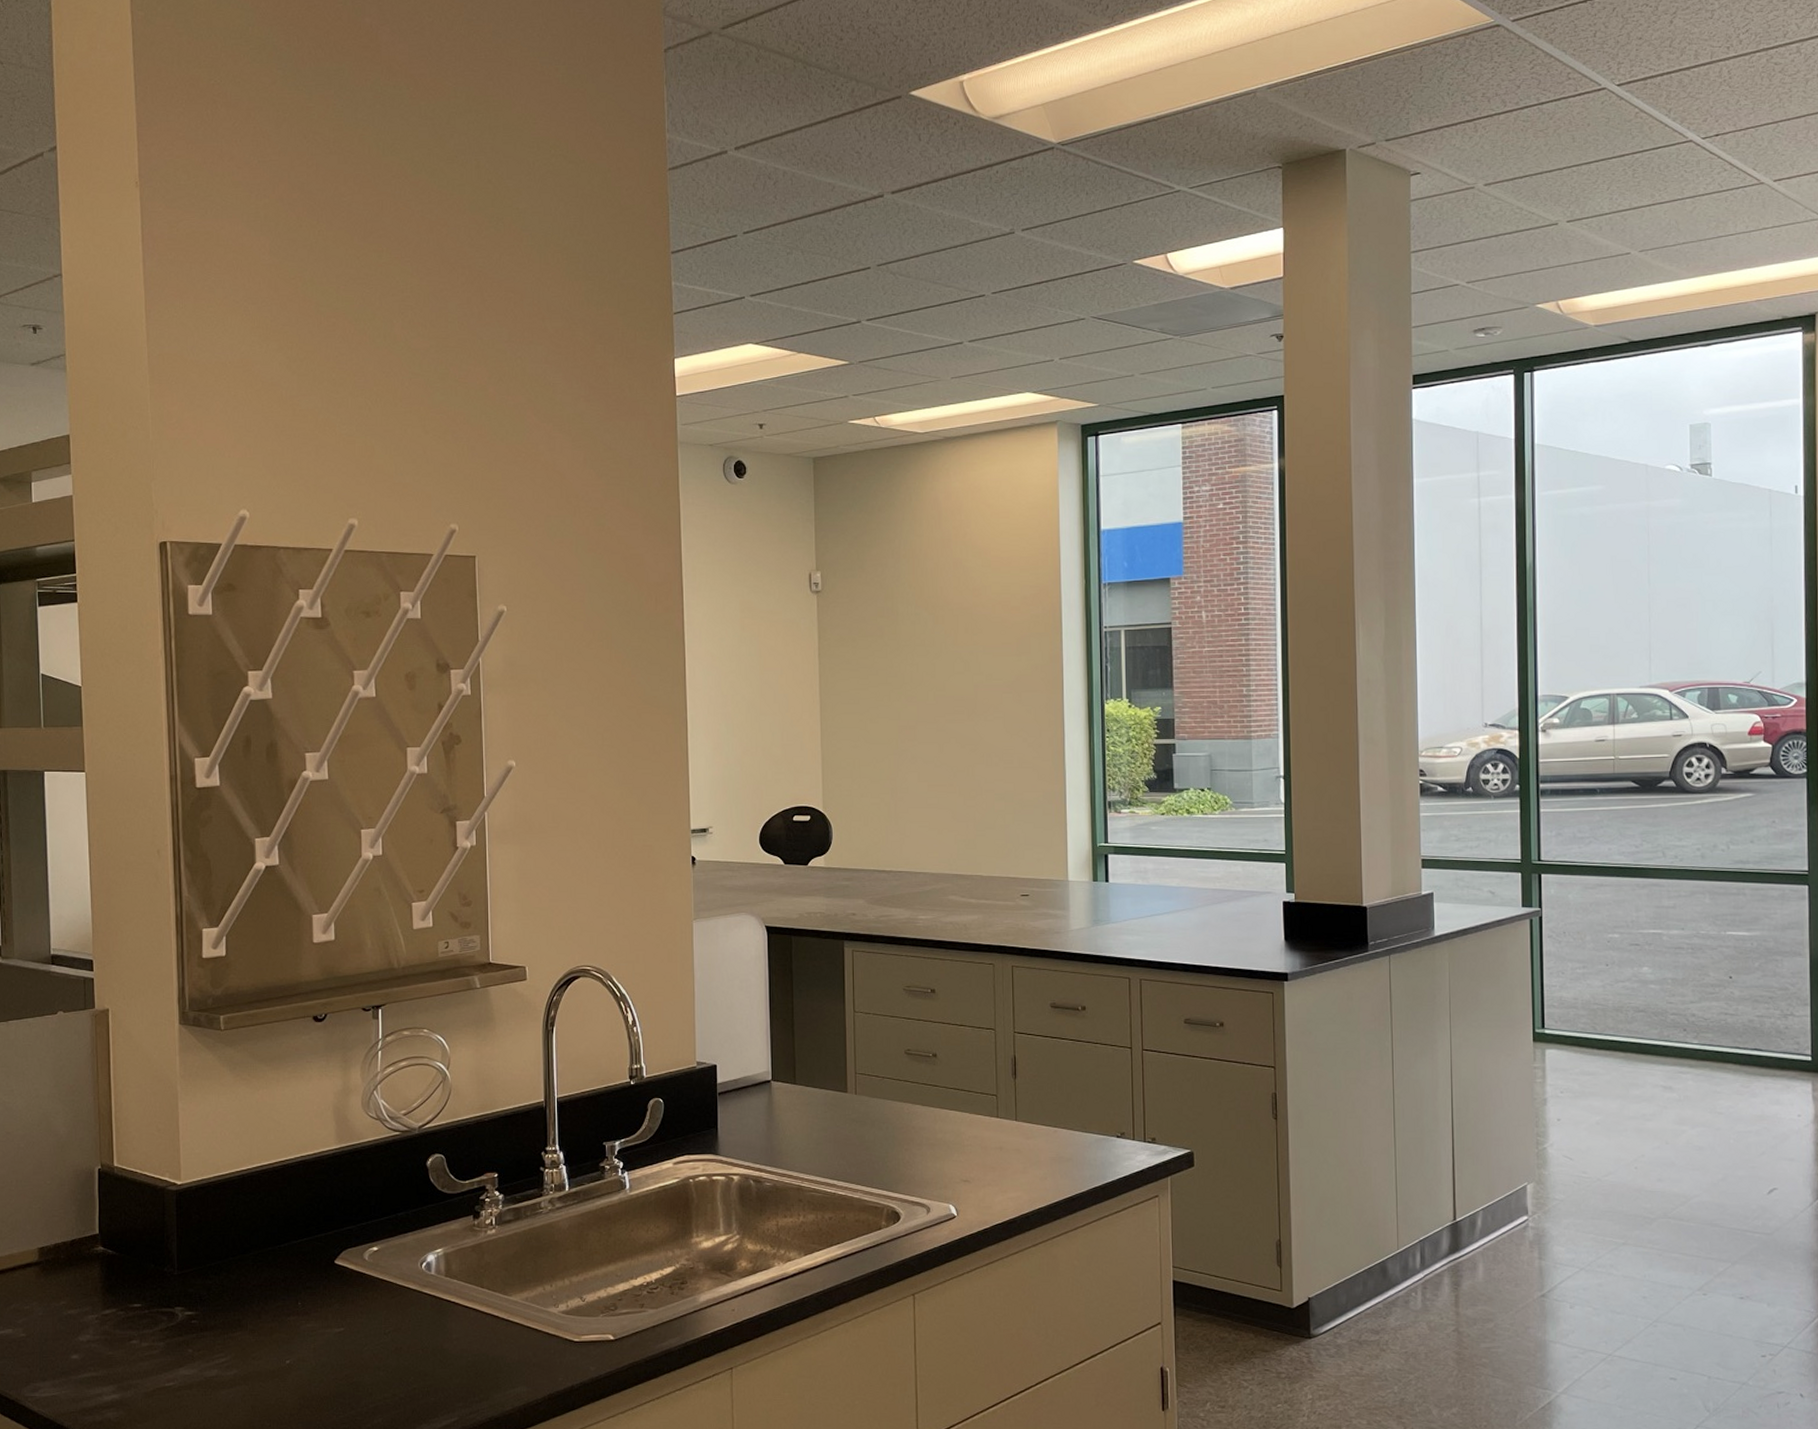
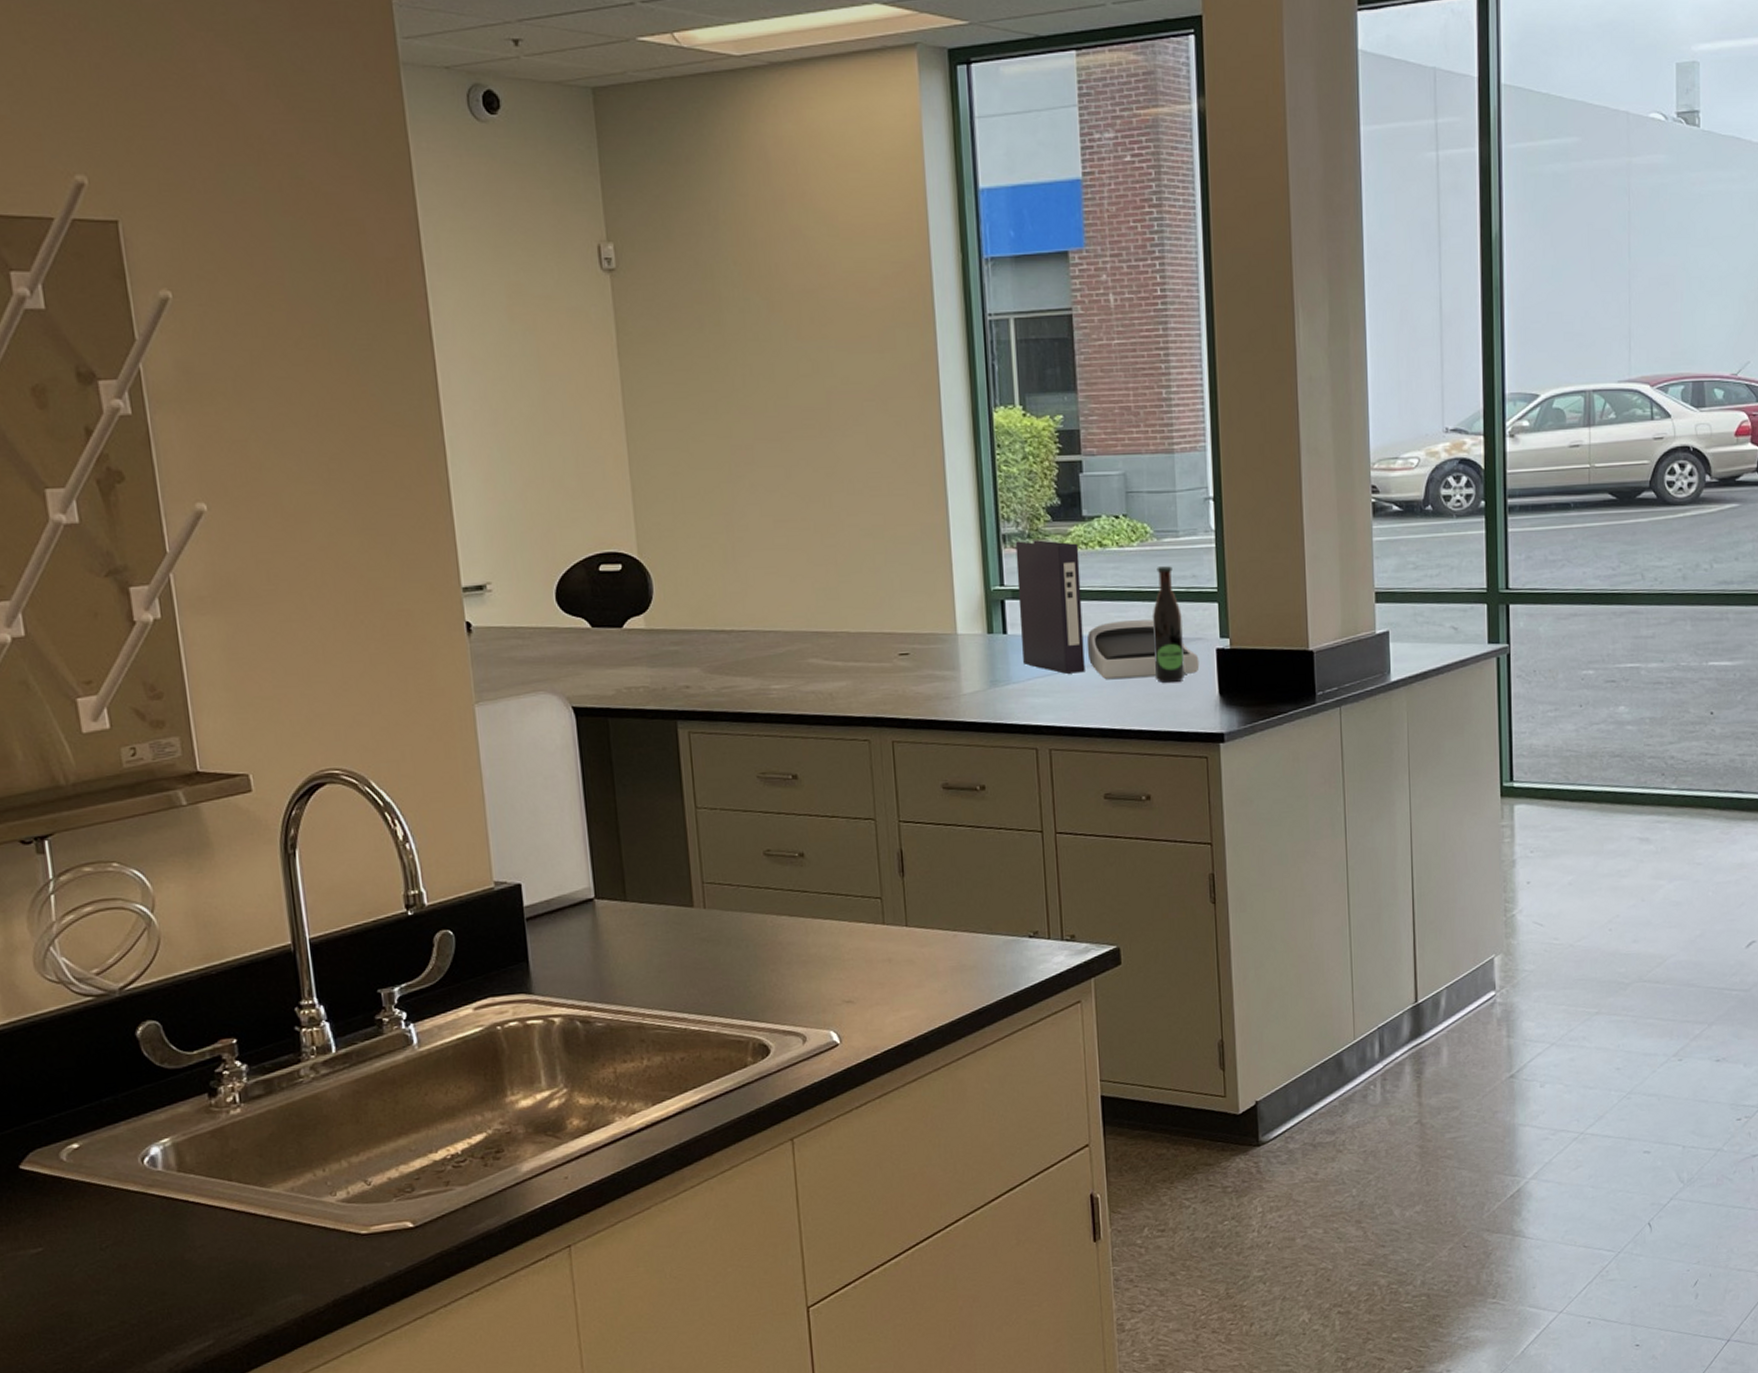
binder: none [1118,807,1172,917] -> present [1015,540,1085,674]
scale: none [1174,875,1268,923] -> present [1086,619,1200,679]
bottle: none [1229,831,1255,928] -> present [1152,566,1185,683]

